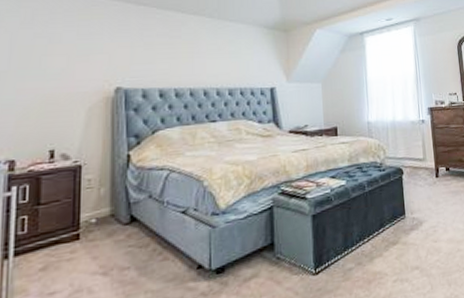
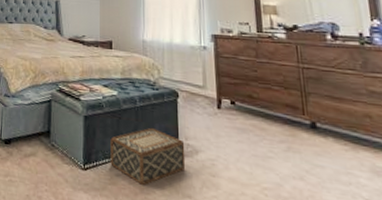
woven basket: none [341,210,413,271] -> present [110,127,186,185]

